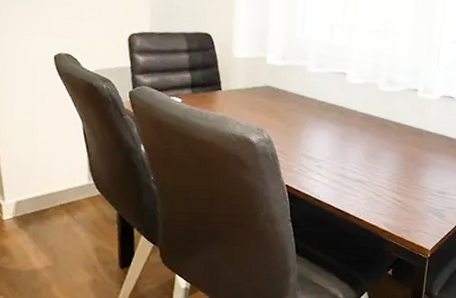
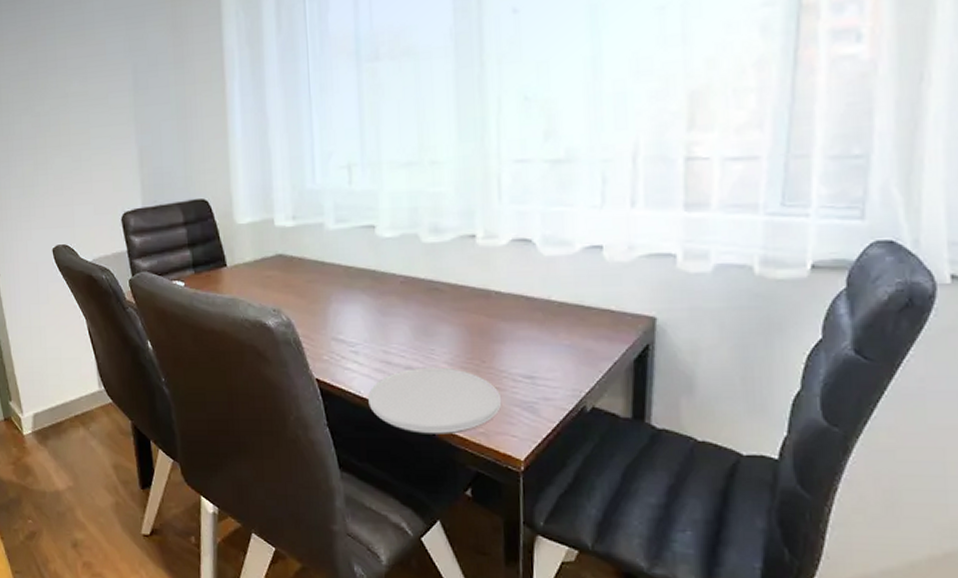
plate: none [325,181,421,231] -> present [368,367,502,434]

